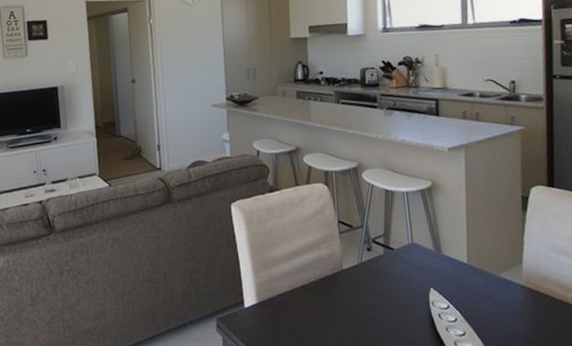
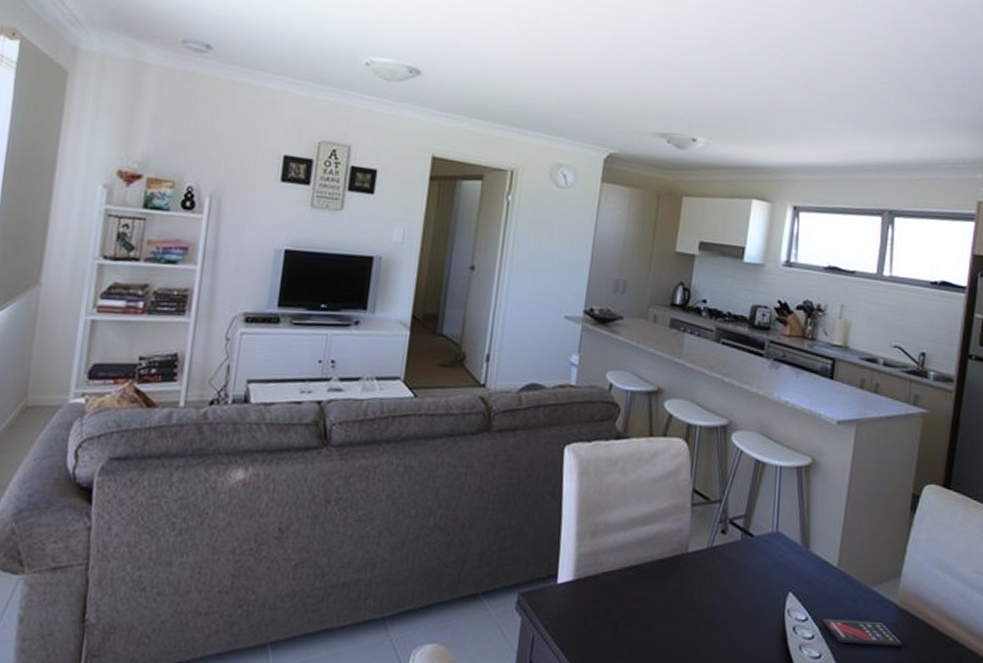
smartphone: none [462,300,532,321] -> present [823,619,902,646]

